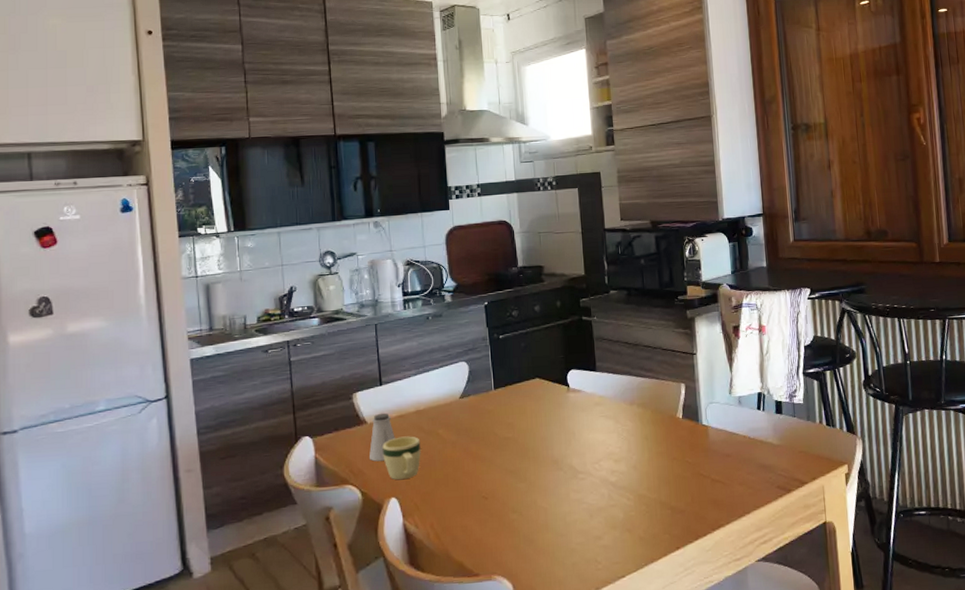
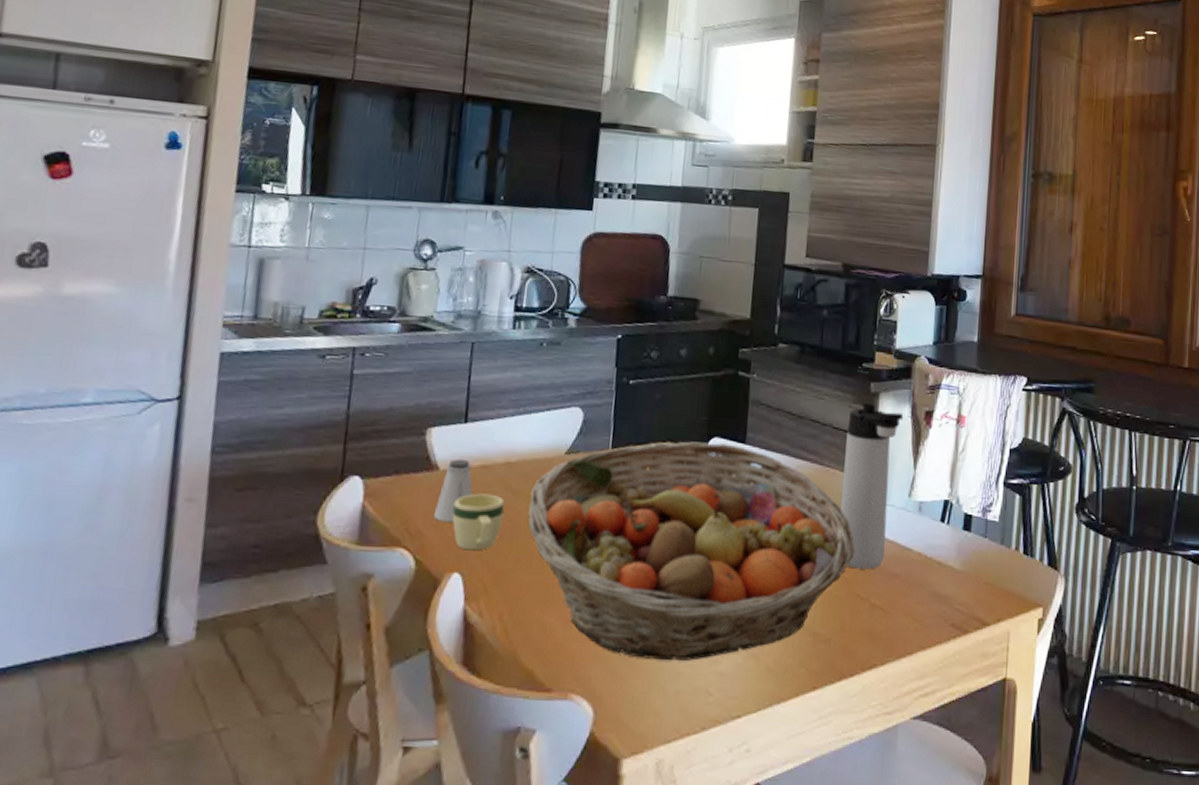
fruit basket: none [438,373,694,543] -> present [527,441,855,661]
thermos bottle: none [673,326,717,455] -> present [841,403,904,570]

